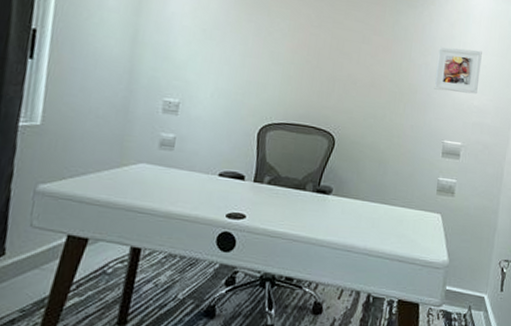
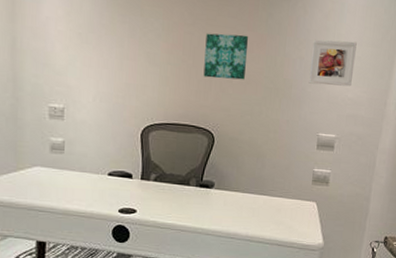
wall art: none [327,35,375,83] -> present [203,33,249,80]

